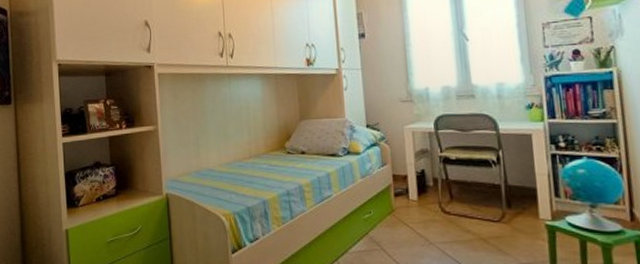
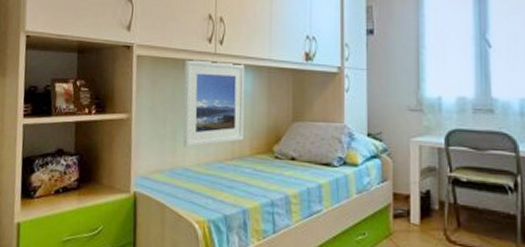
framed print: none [201,73,258,151] -> present [182,59,245,148]

